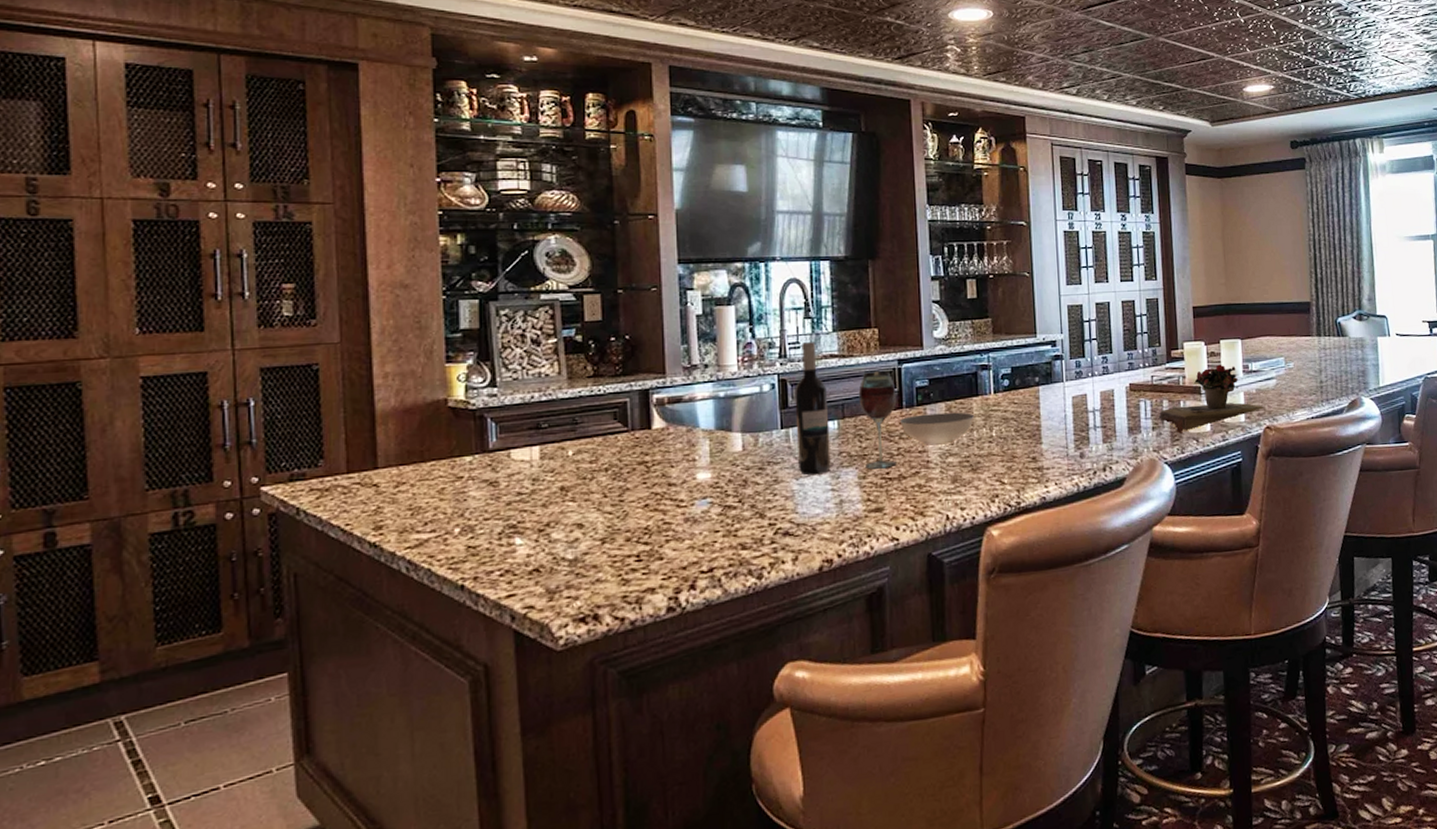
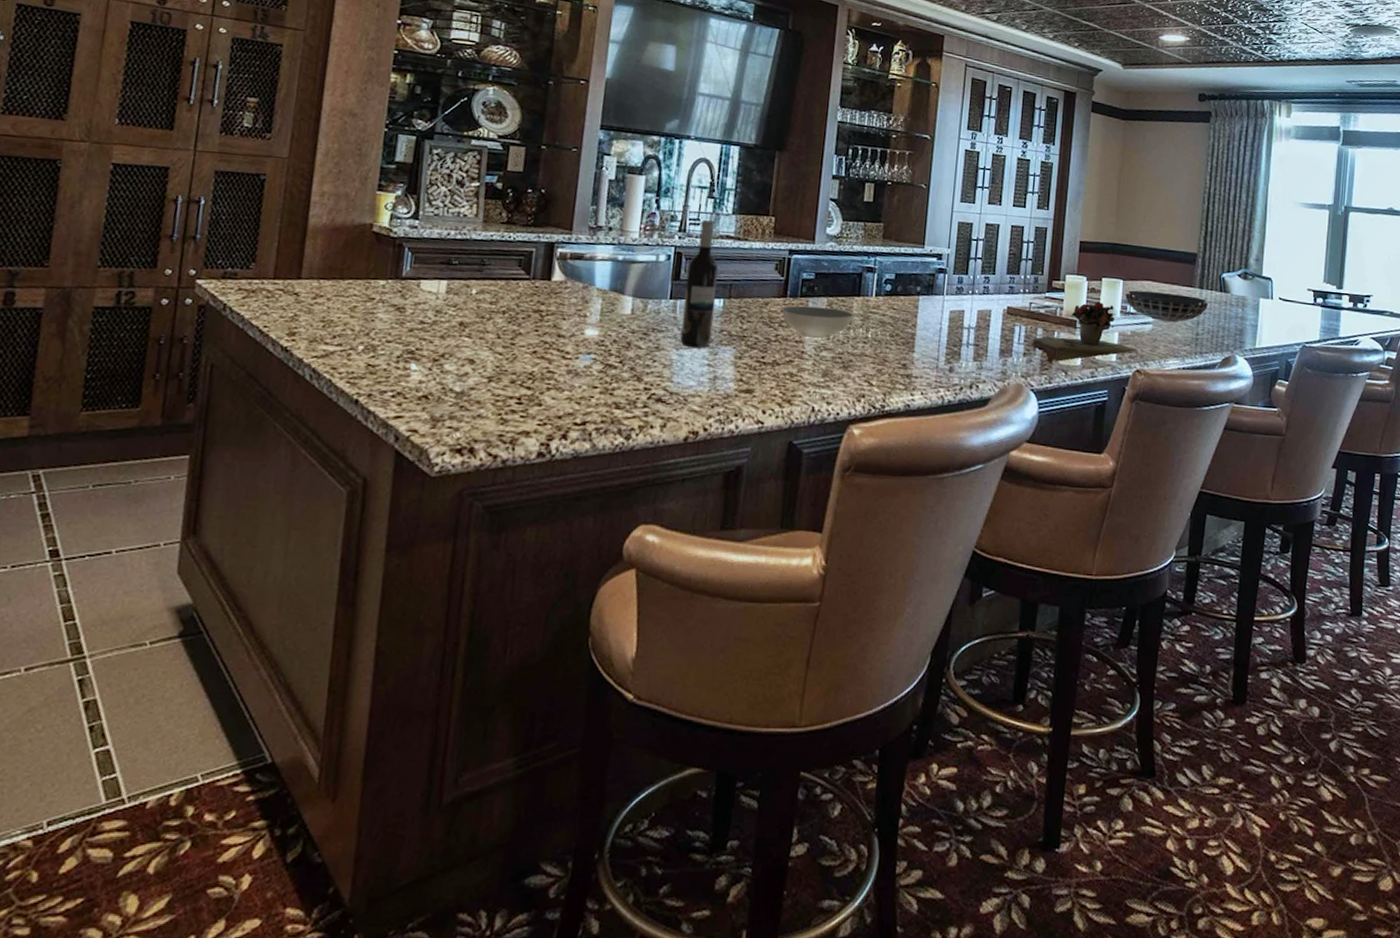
wineglass: present [858,371,897,470] -> none [743,257,783,353]
decorative bowl: none [1246,345,1328,374] -> present [1126,290,1208,322]

